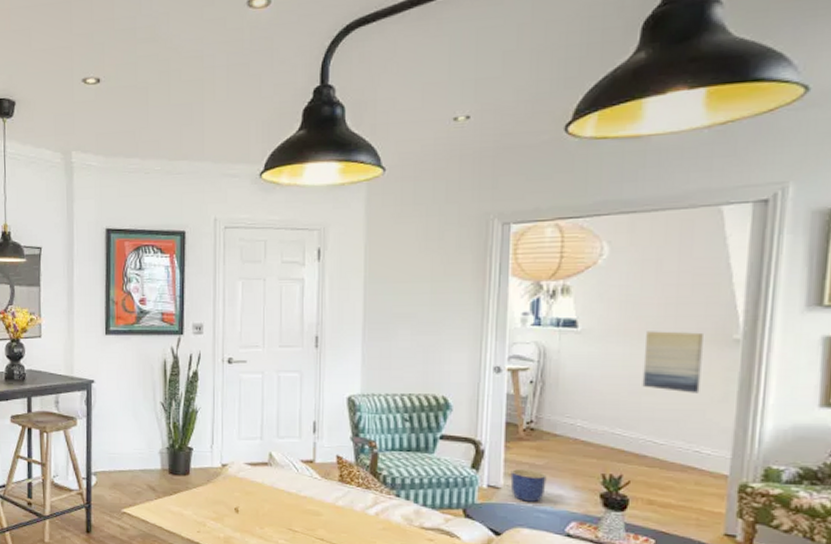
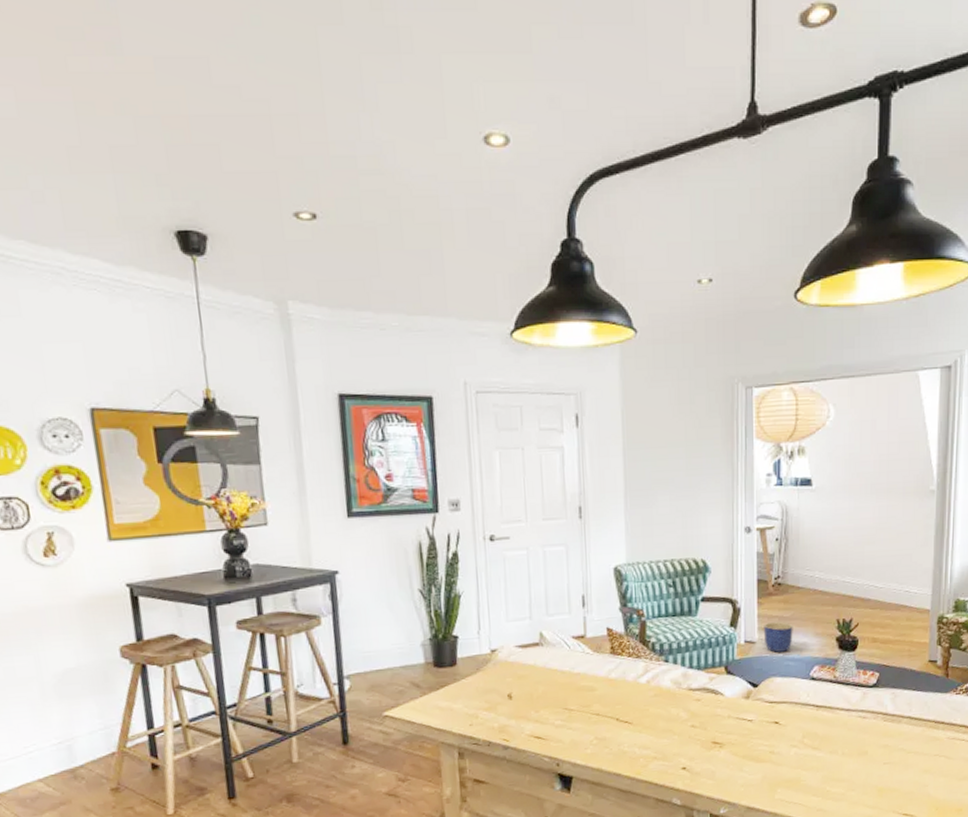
wall art: present [642,331,703,393] -> none [865,485,908,540]

